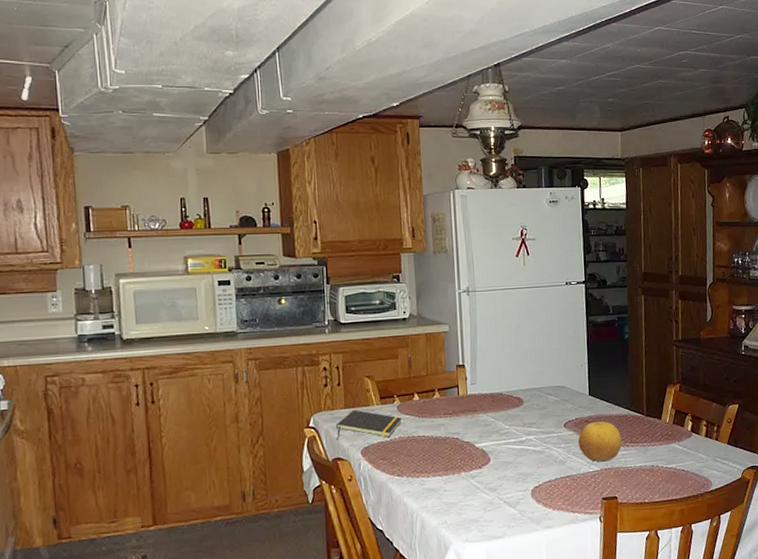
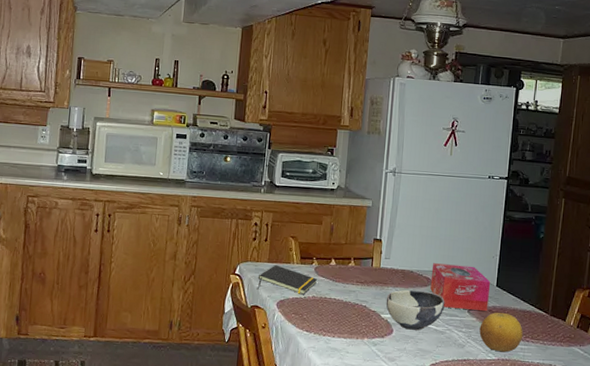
bowl: none [478,412,540,455] -> present [386,289,445,331]
tissue box: none [521,378,584,426] -> present [430,263,491,311]

